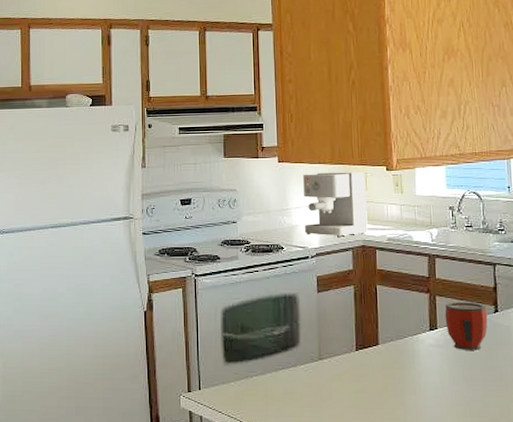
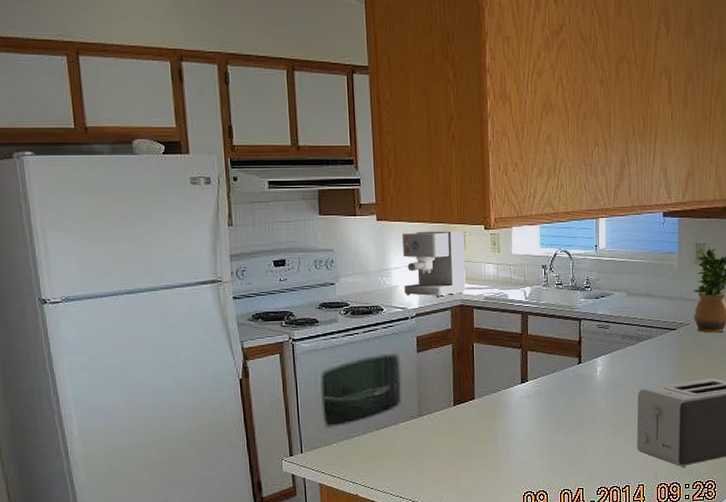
mug: present [444,302,488,350] -> none [535,355,572,400]

